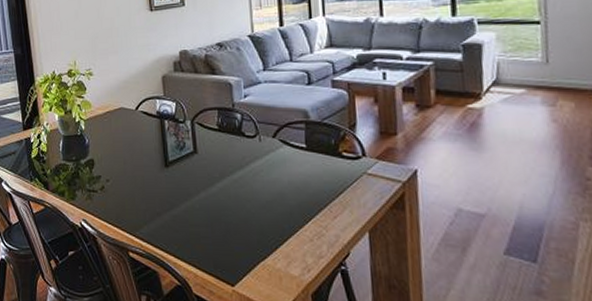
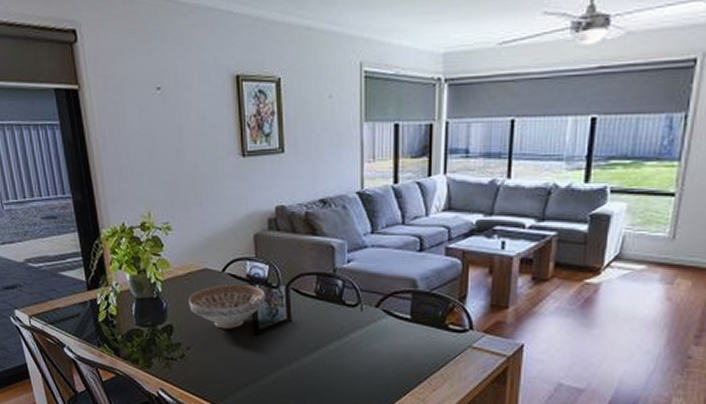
decorative bowl: none [107,120,173,162] -> present [188,283,265,329]

